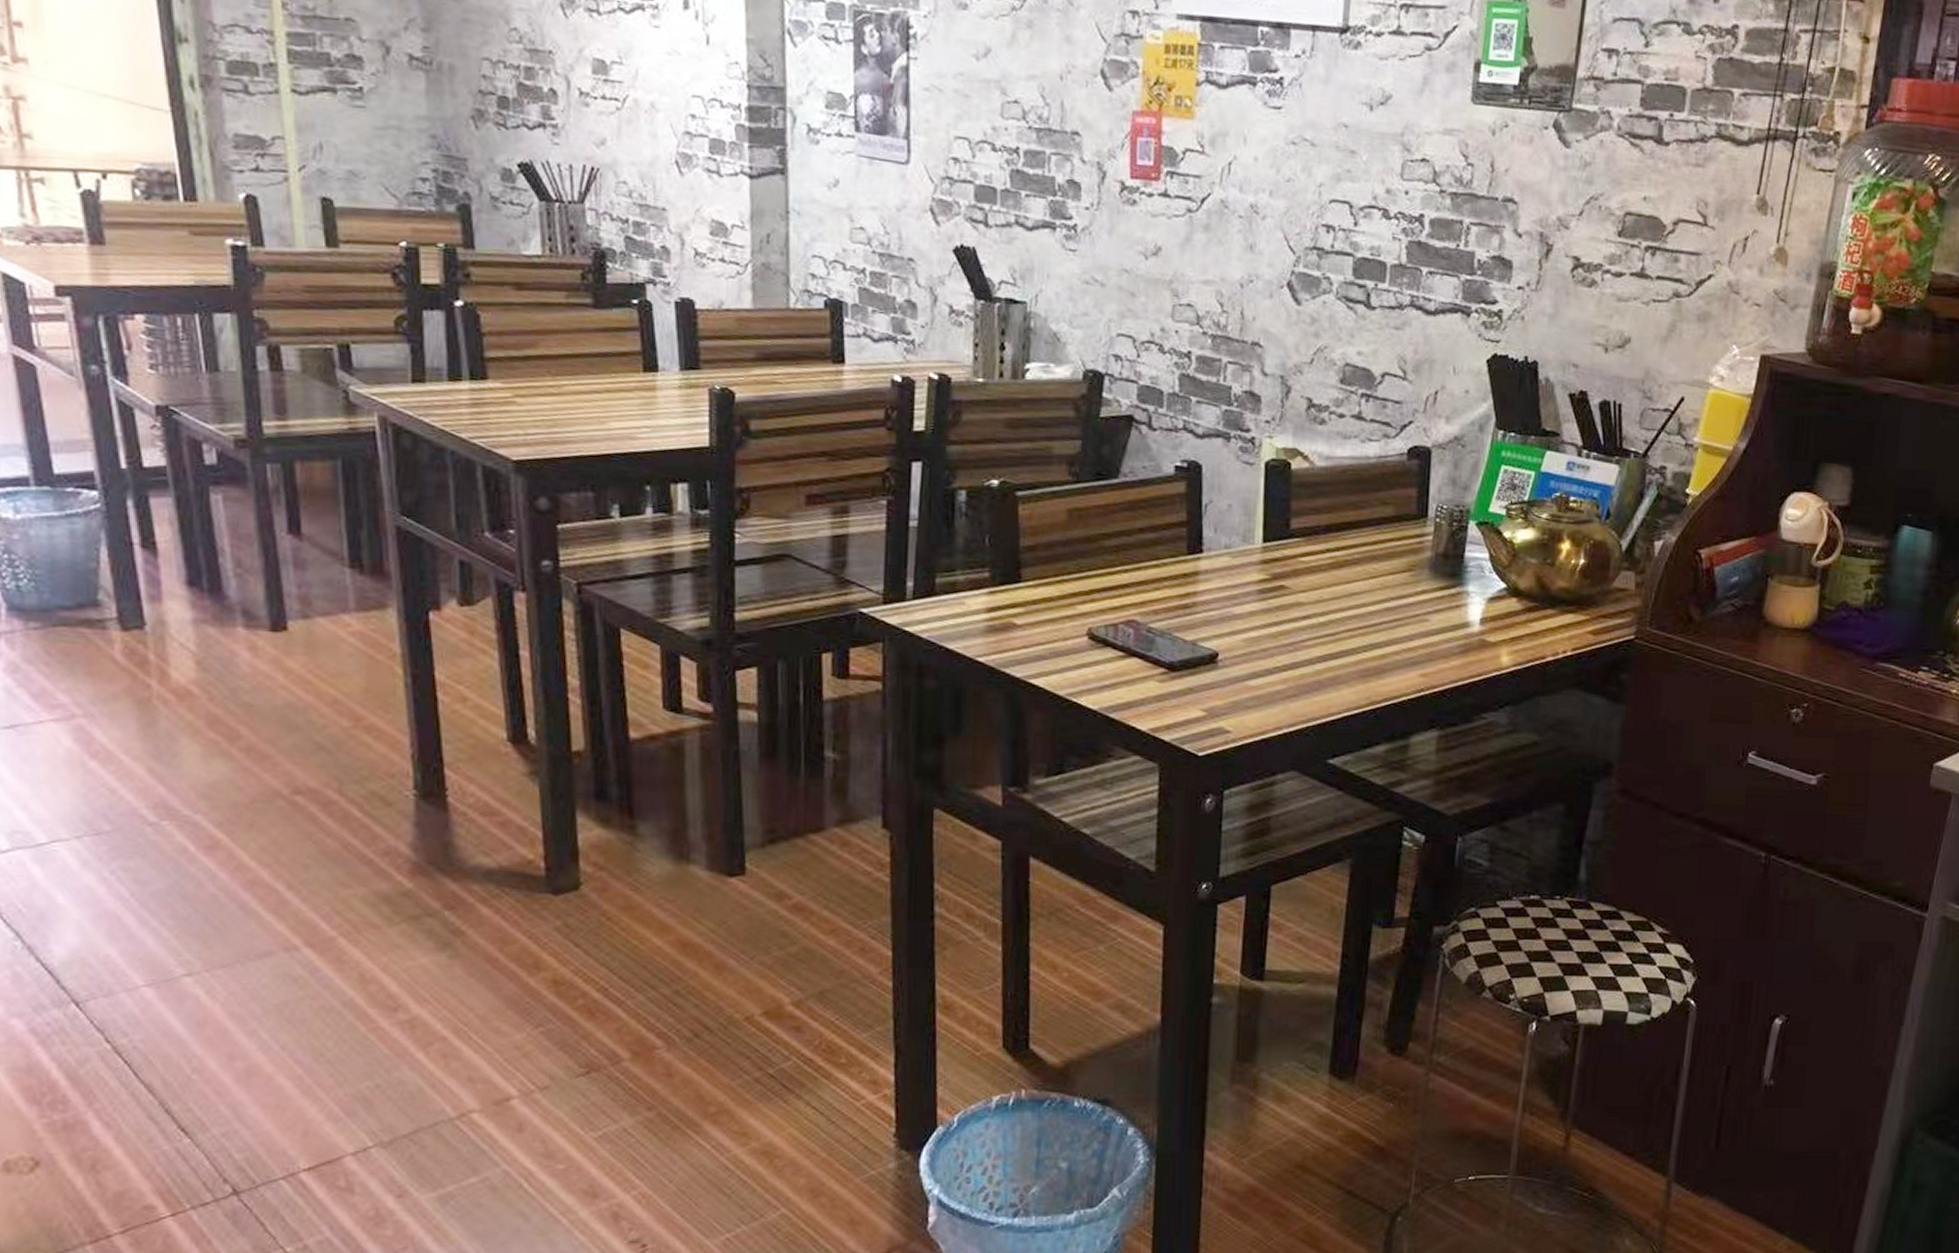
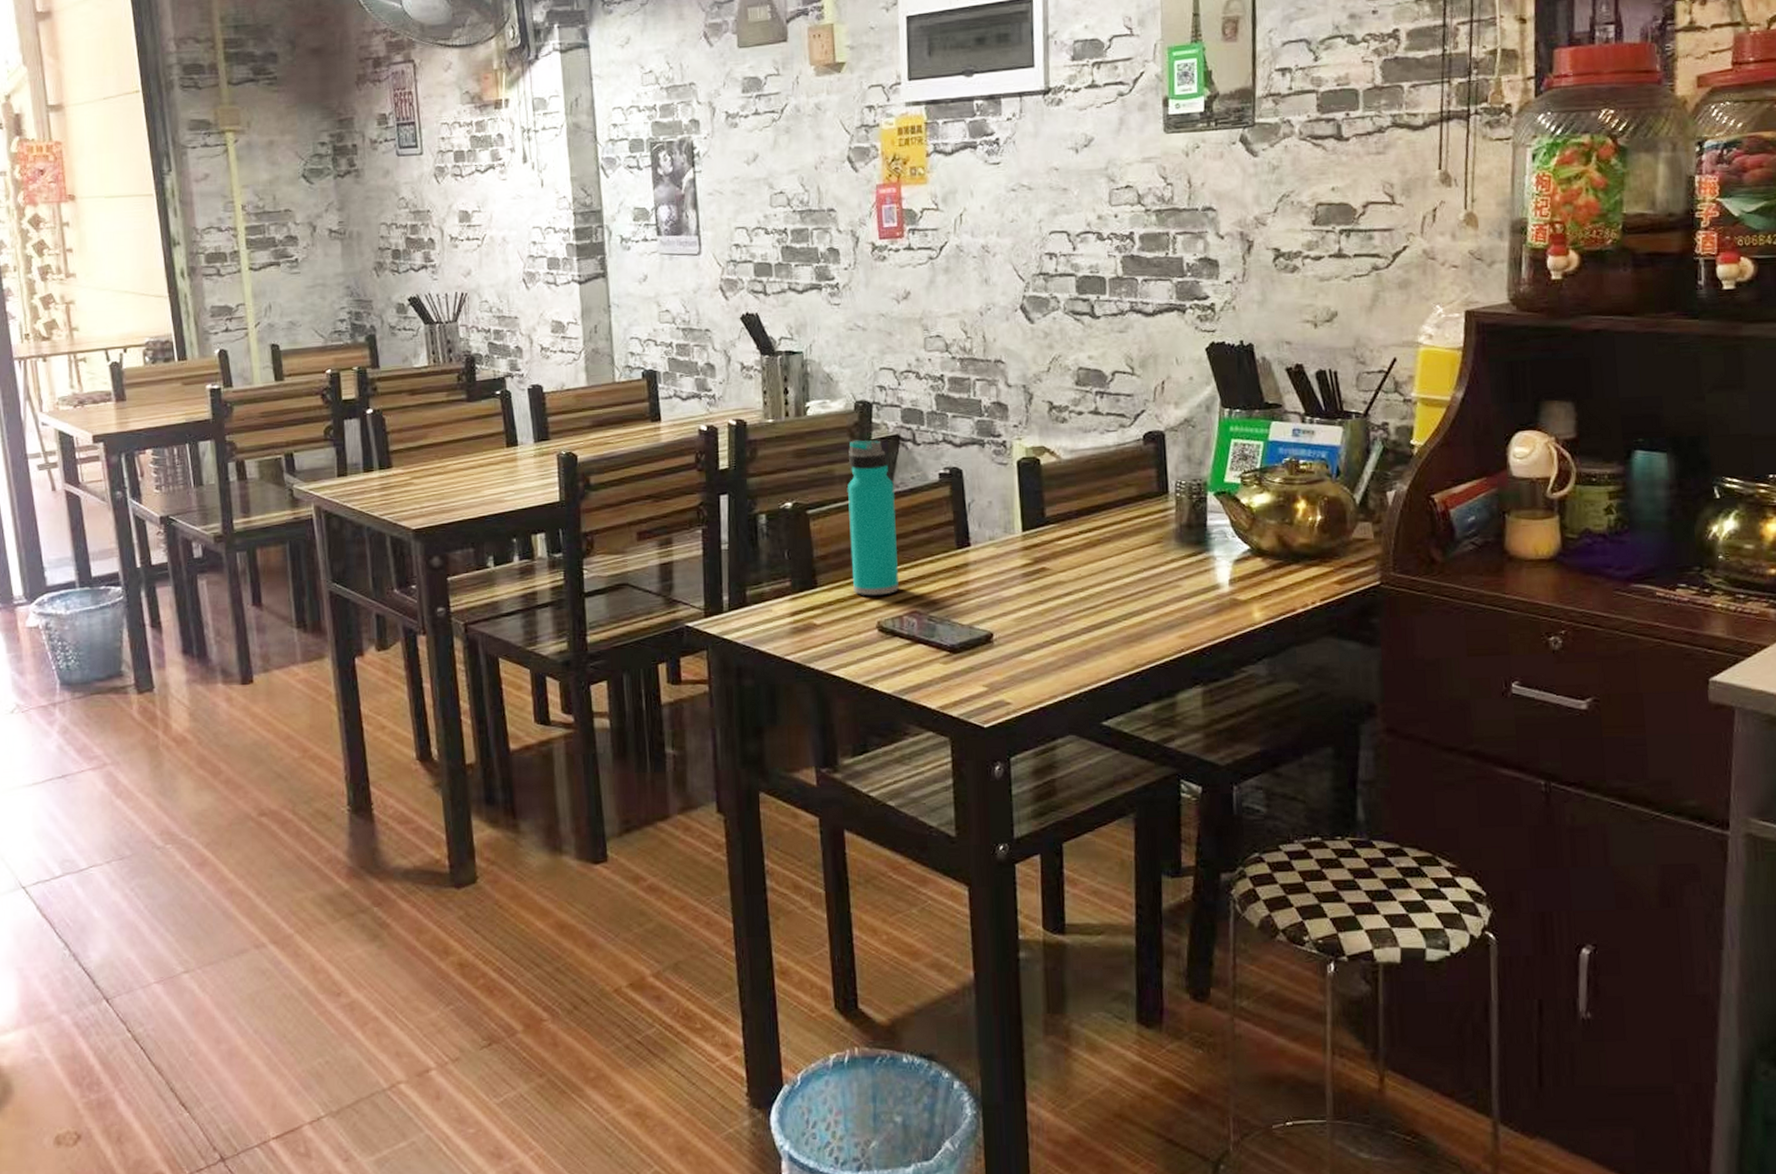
water bottle: none [1063,415,1122,599] -> present [848,440,899,596]

